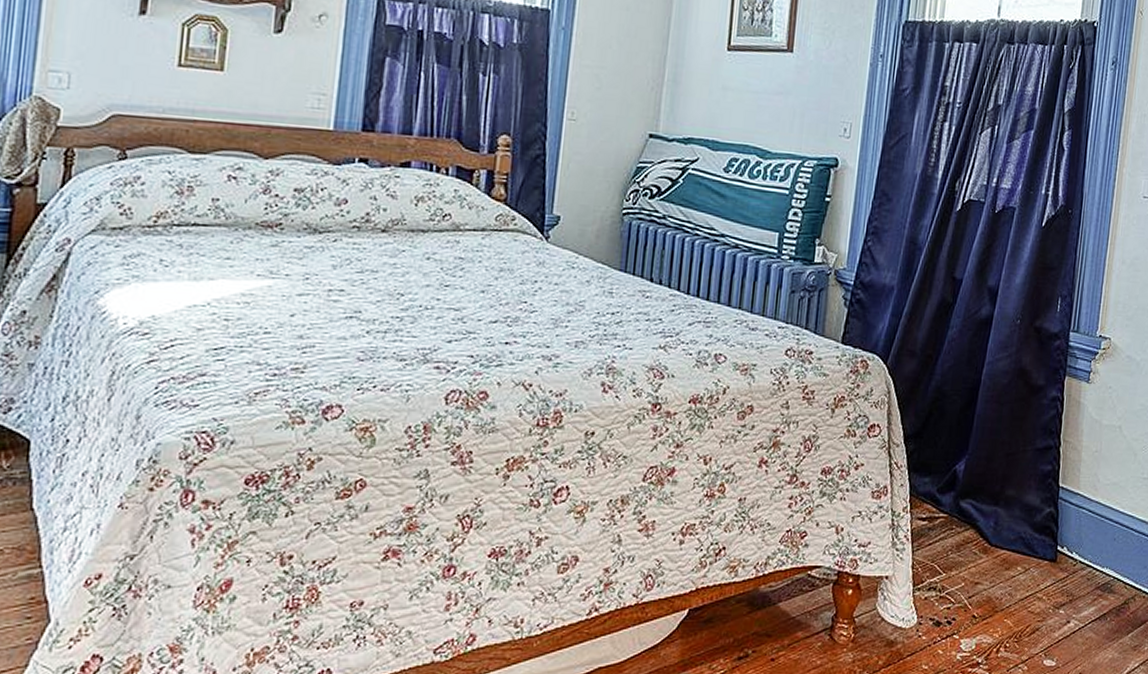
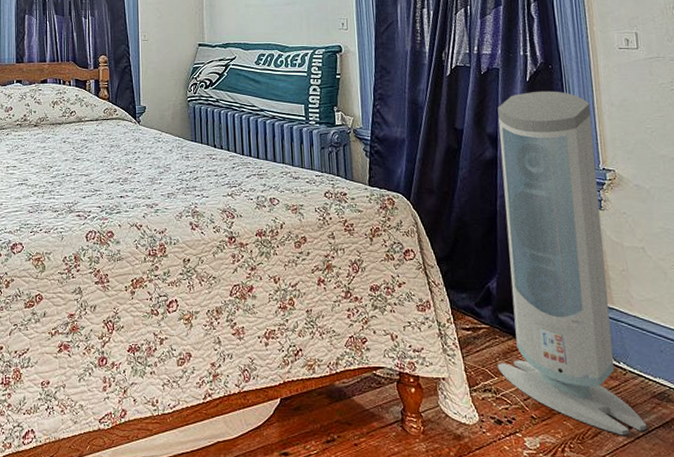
air purifier: none [947,239,1102,631] -> present [497,91,648,436]

